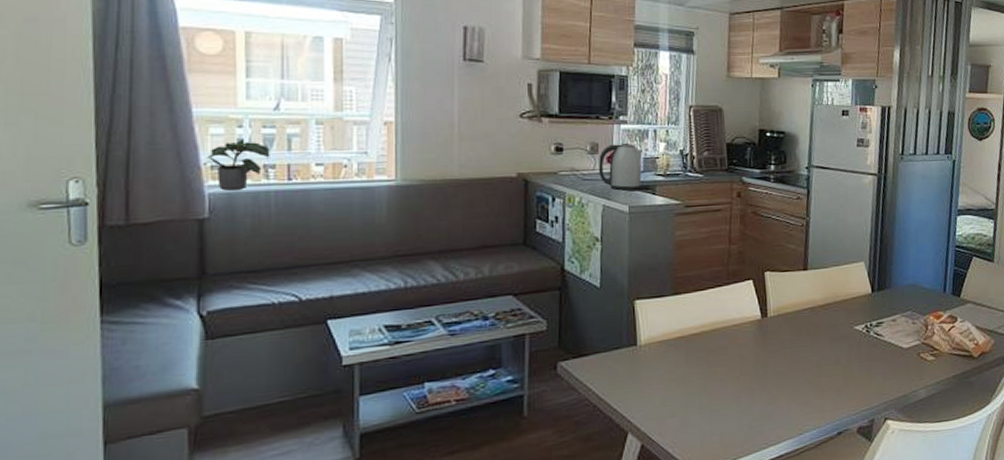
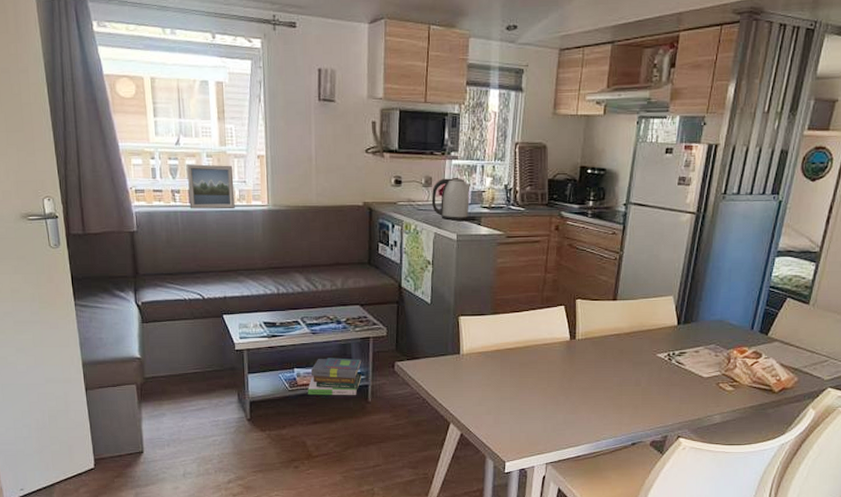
potted plant: present [206,138,270,192] -> none [131,168,175,211]
picture frame: none [287,133,351,188] -> present [186,164,235,210]
books: none [442,362,516,417] -> present [308,358,362,396]

